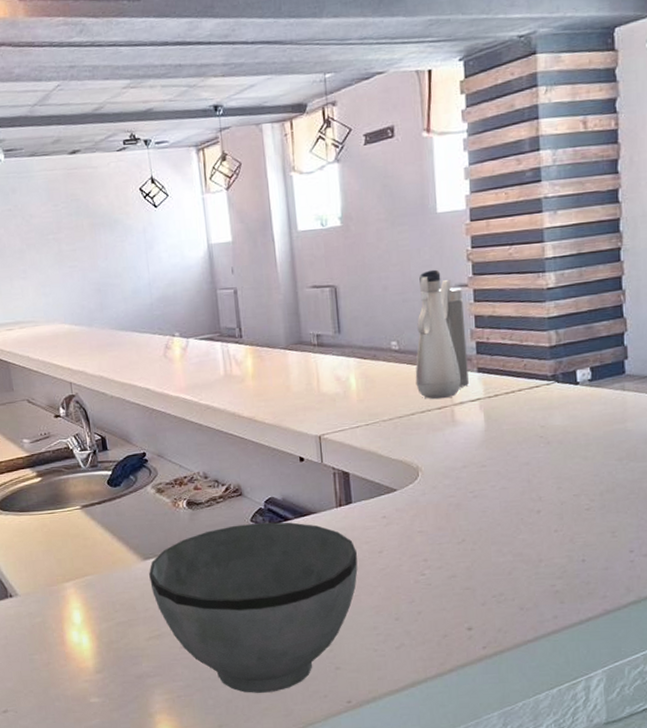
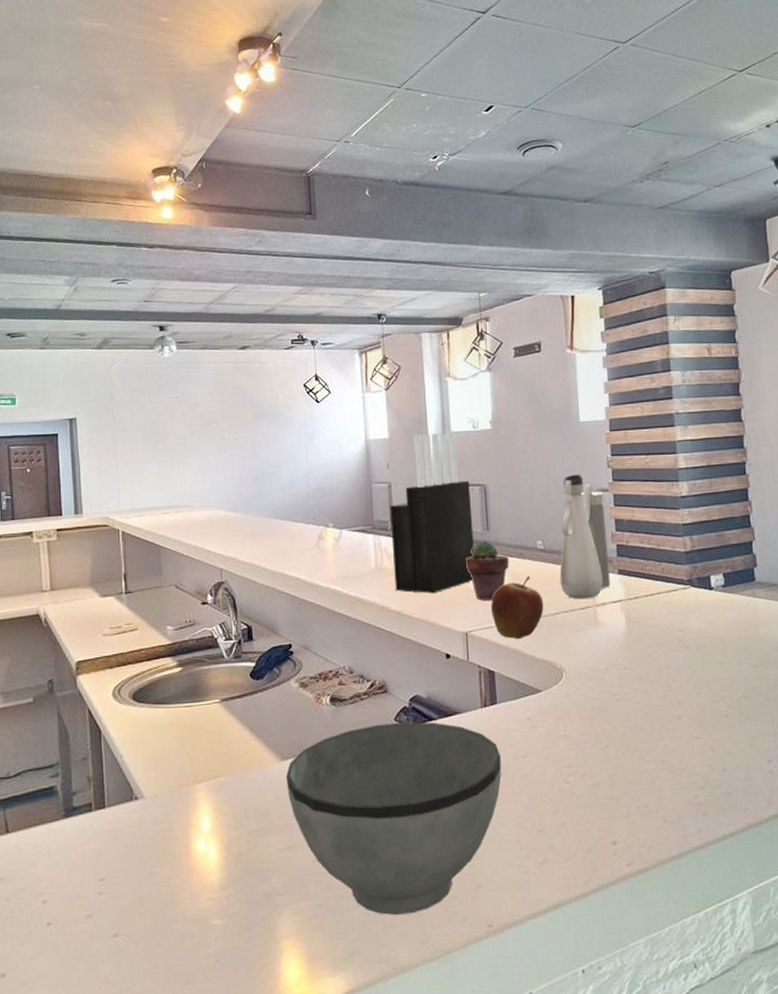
knife block: none [237,232,325,399] -> present [390,433,474,594]
potted succulent: none [317,343,362,405] -> present [466,541,509,602]
apple: none [344,377,399,441] -> present [491,575,544,640]

